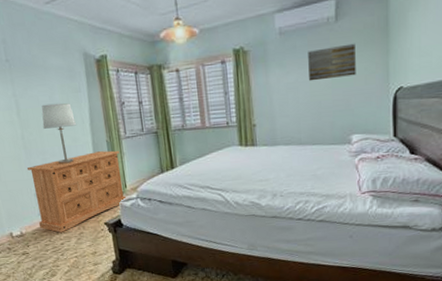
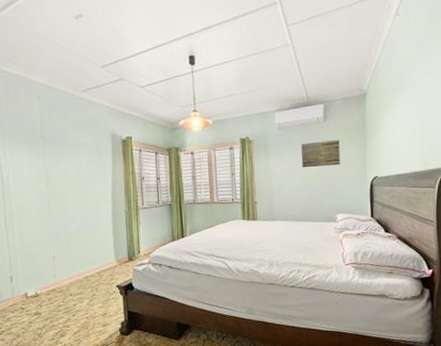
dresser: present [26,150,126,233] -> none [48,219,138,294]
lamp: present [41,103,76,165] -> none [68,175,99,231]

